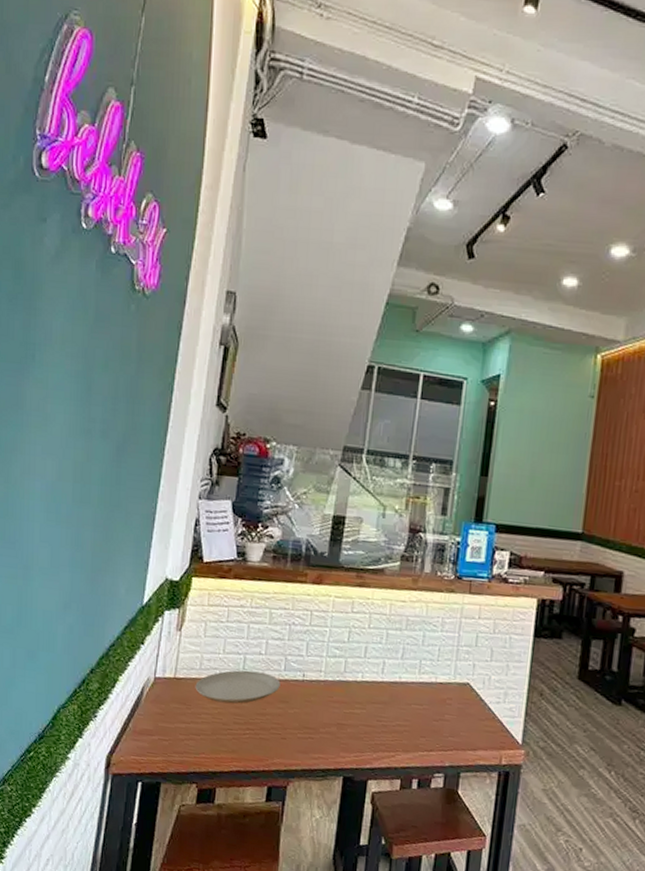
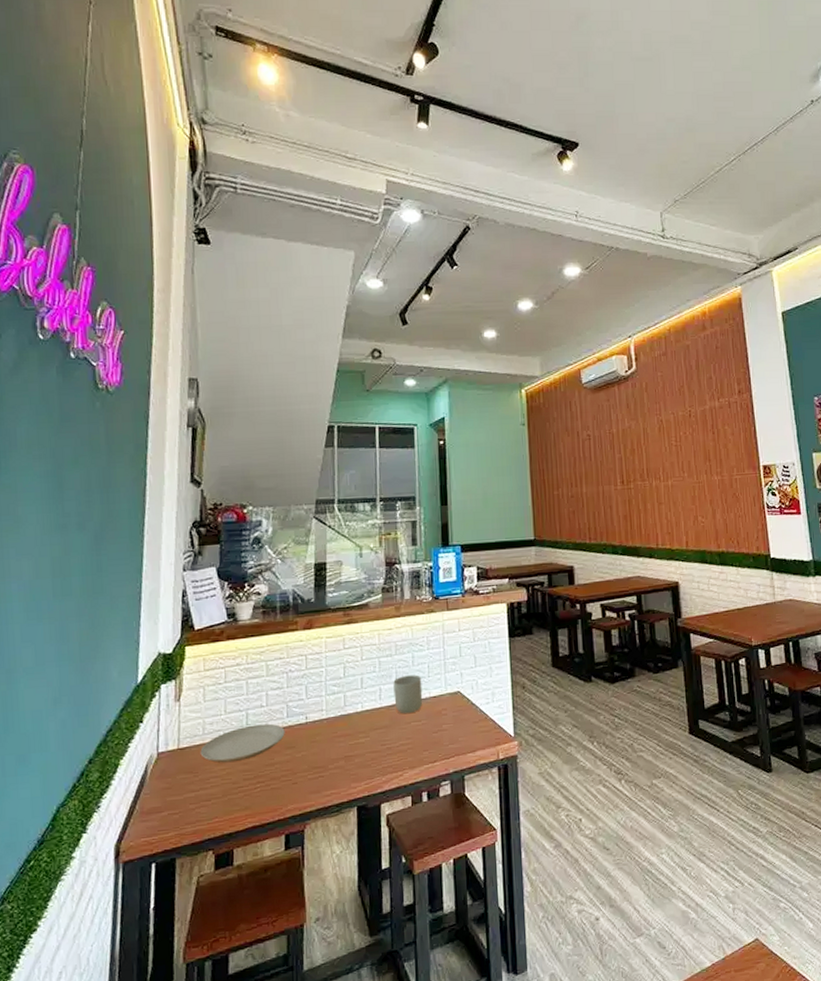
mug: none [397,653,430,696] -> present [393,674,423,715]

